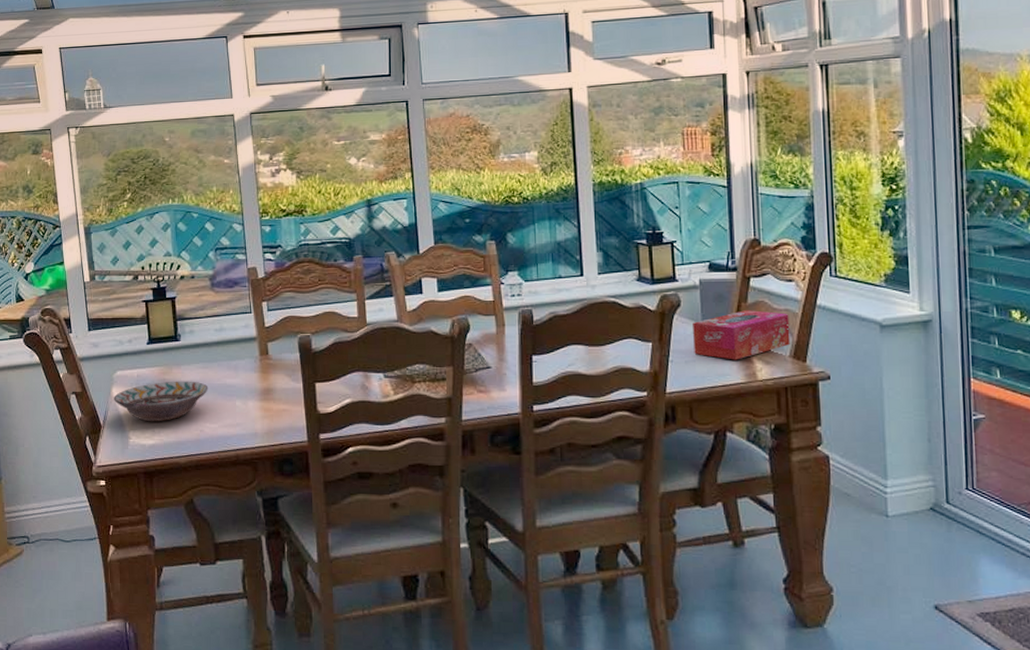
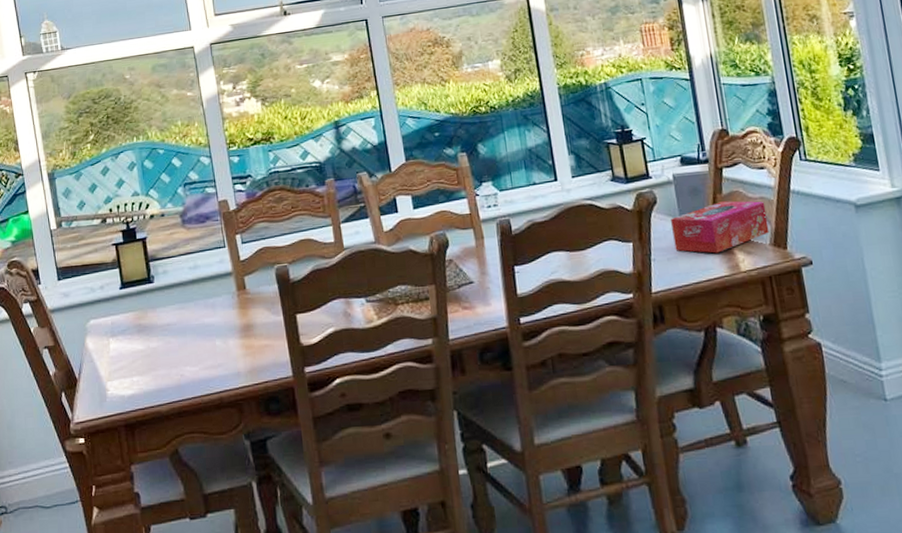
decorative bowl: present [114,381,209,422] -> none [88,323,186,371]

